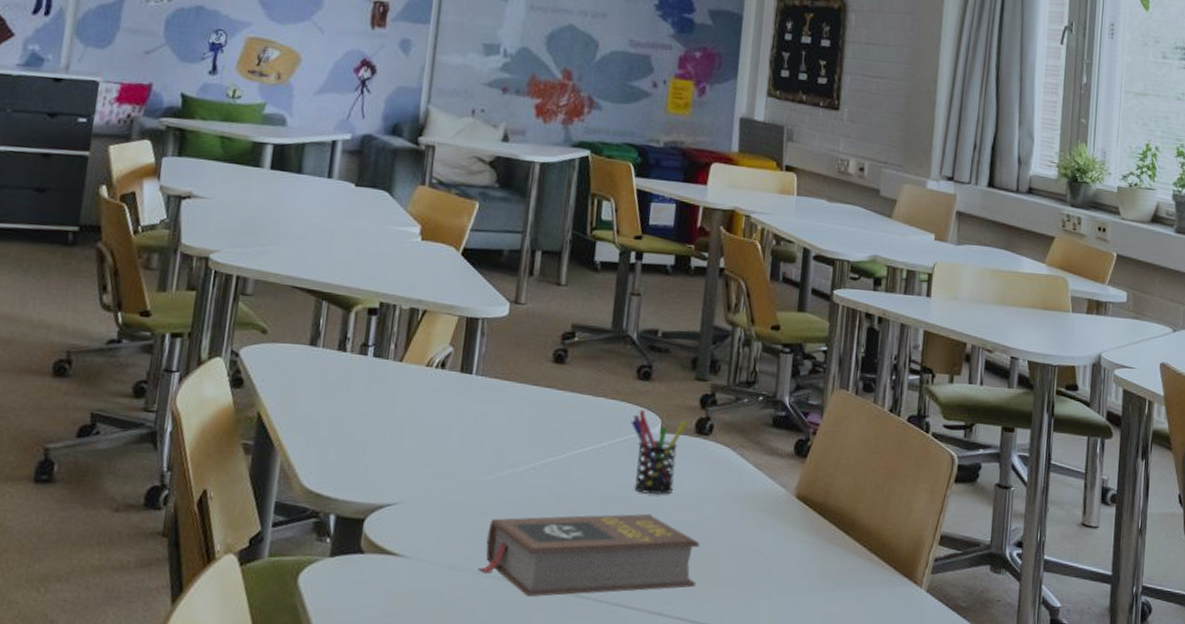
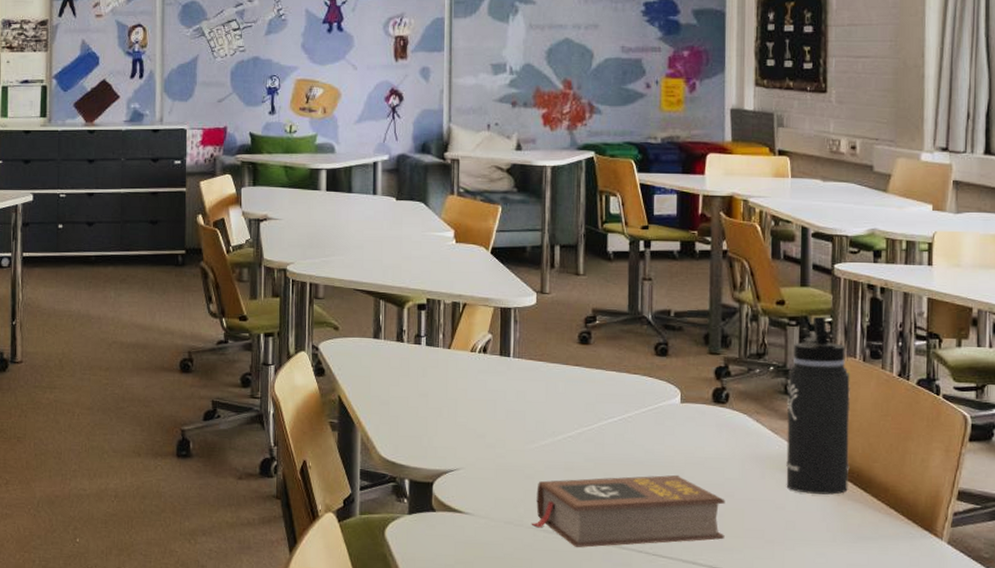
pen holder: present [631,410,688,495] -> none [653,383,705,458]
thermos bottle: none [766,344,841,538] -> present [786,316,850,495]

